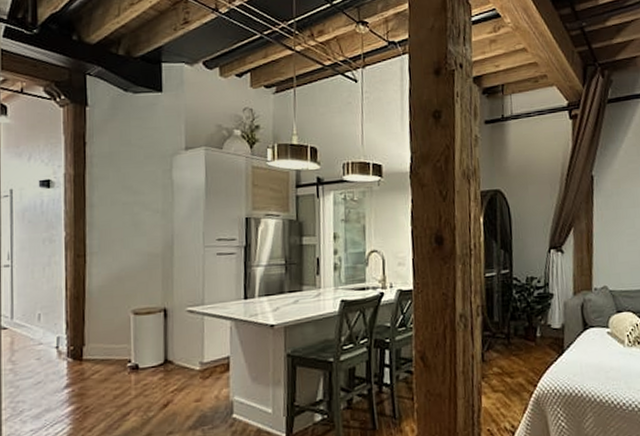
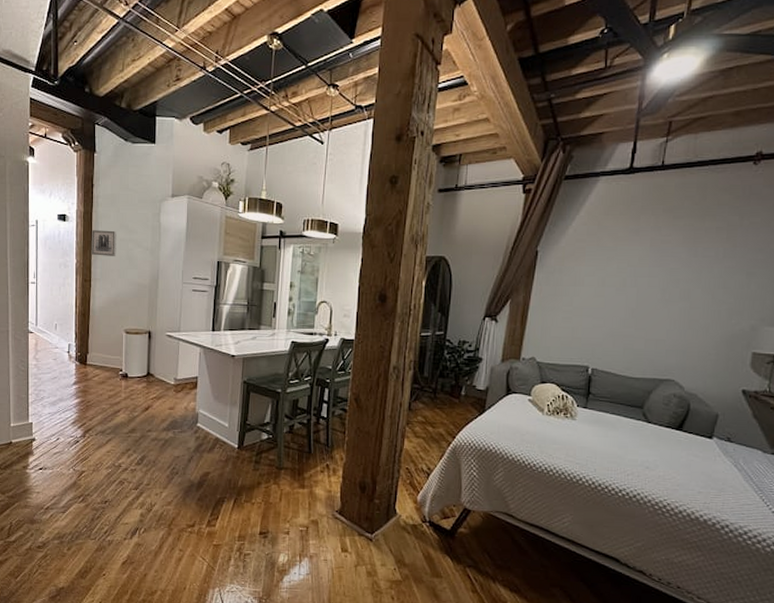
wall art: none [84,193,118,225] -> present [91,230,116,257]

